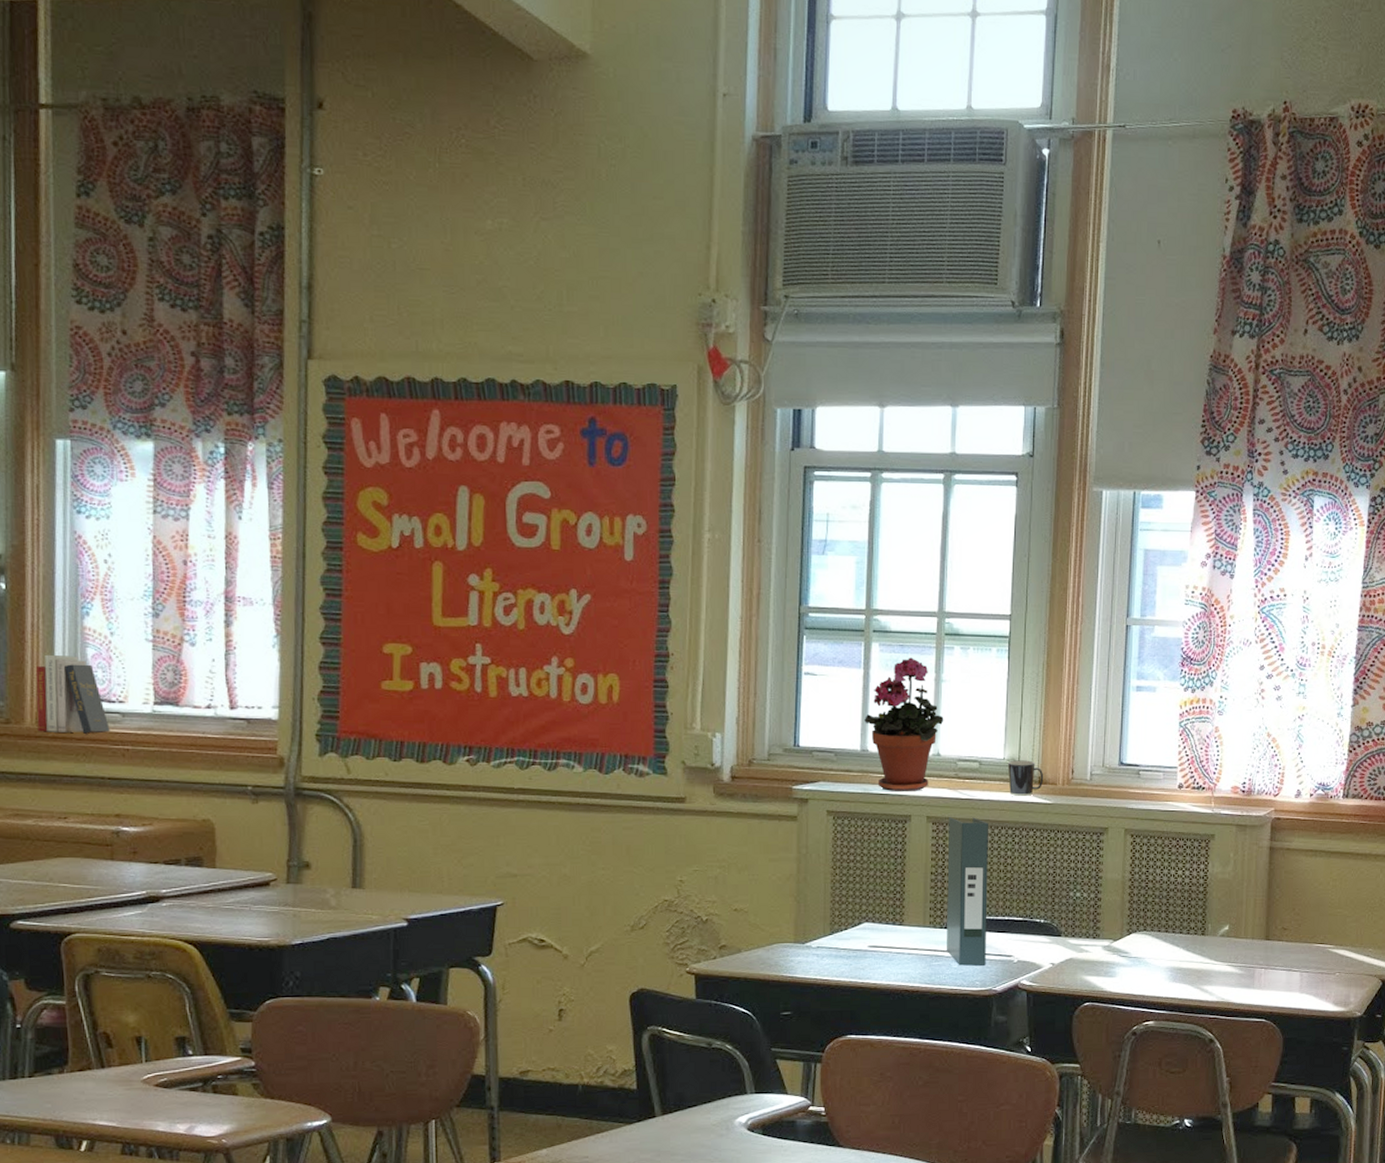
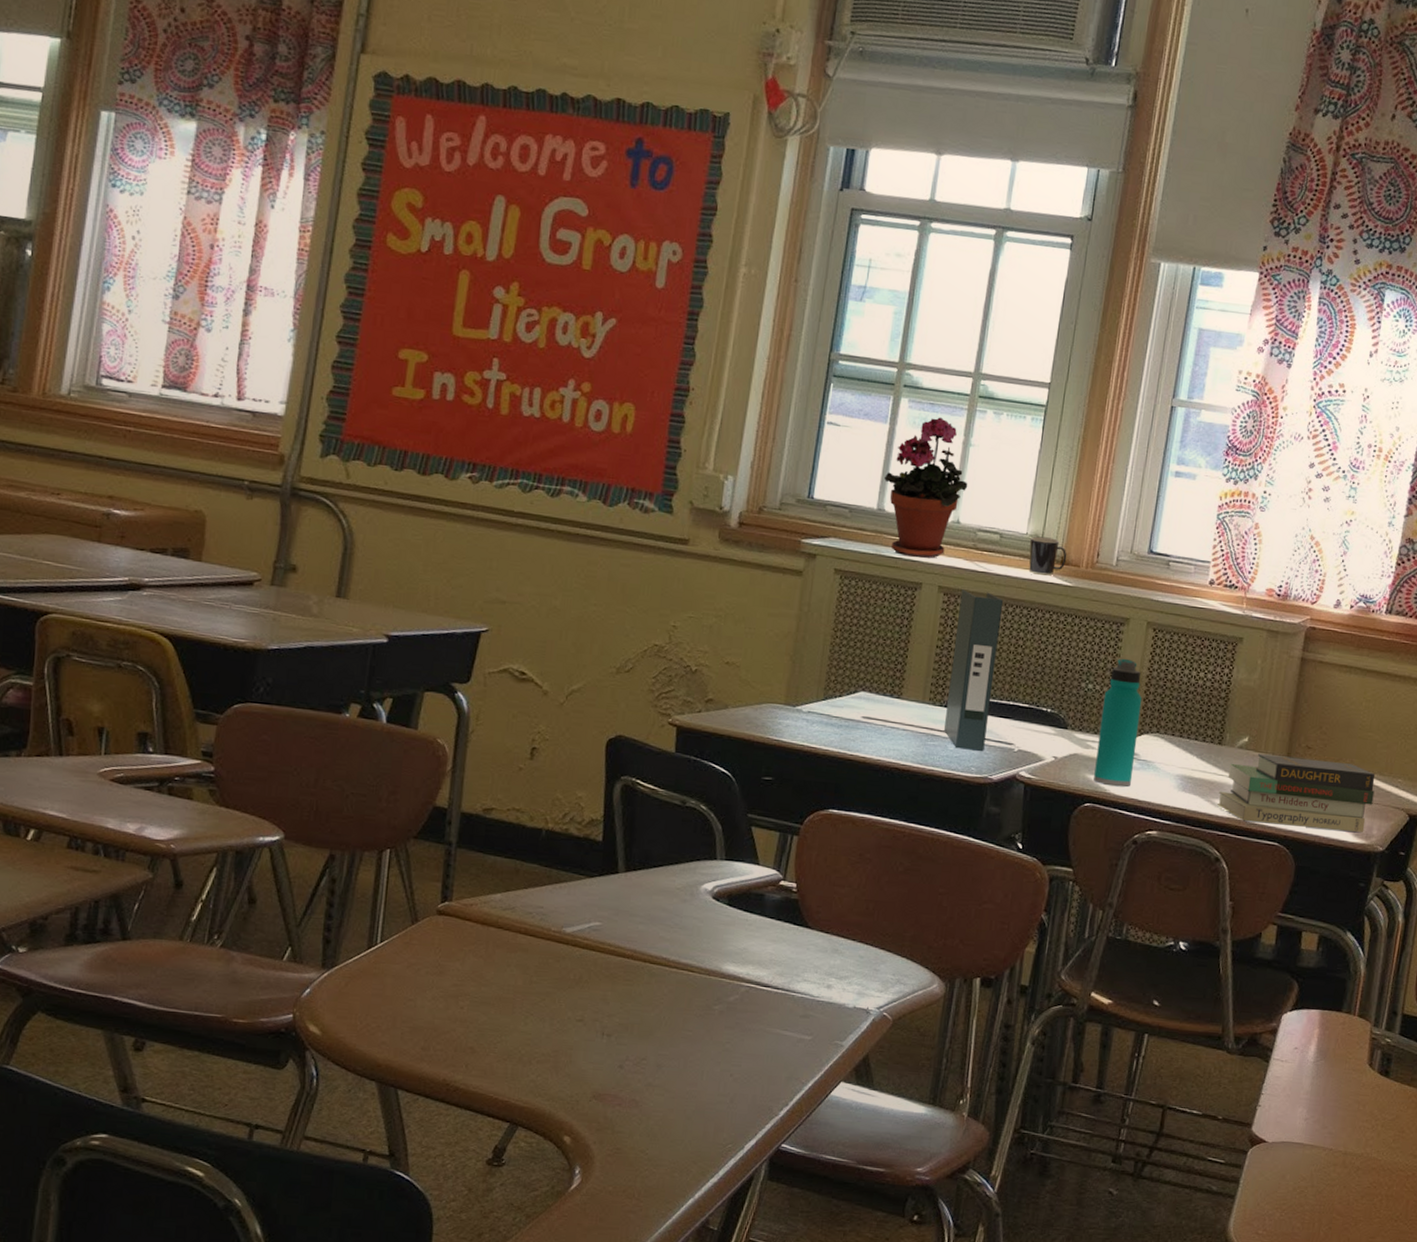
books: present [36,654,110,734] -> none [43,325,115,412]
water bottle: none [1090,865,1127,985] -> present [1093,658,1142,788]
books: none [1205,939,1348,1003] -> present [1216,754,1376,832]

